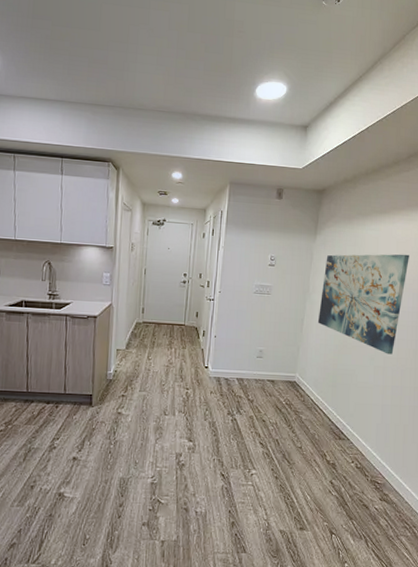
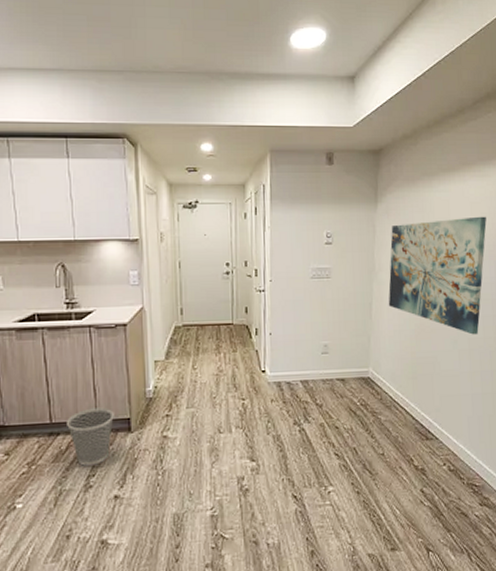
wastebasket: none [40,383,79,430] -> present [67,407,114,466]

